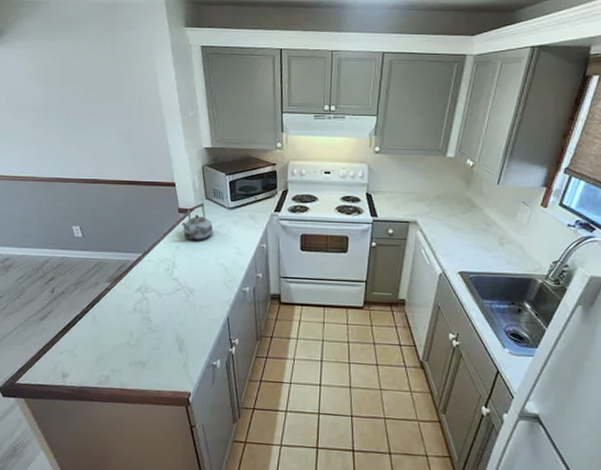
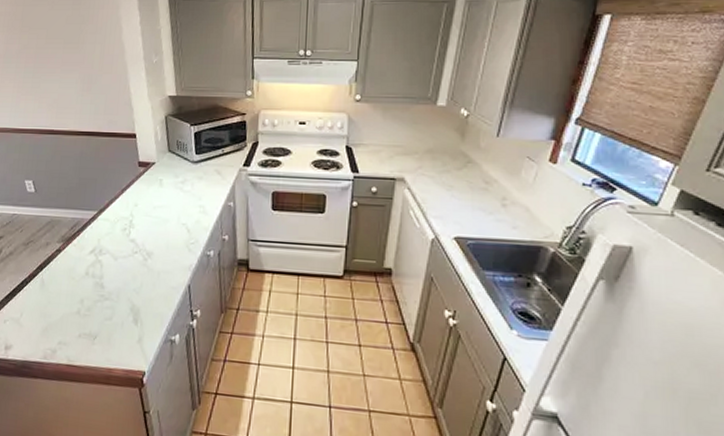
kettle: present [180,203,214,241] -> none [140,156,176,198]

